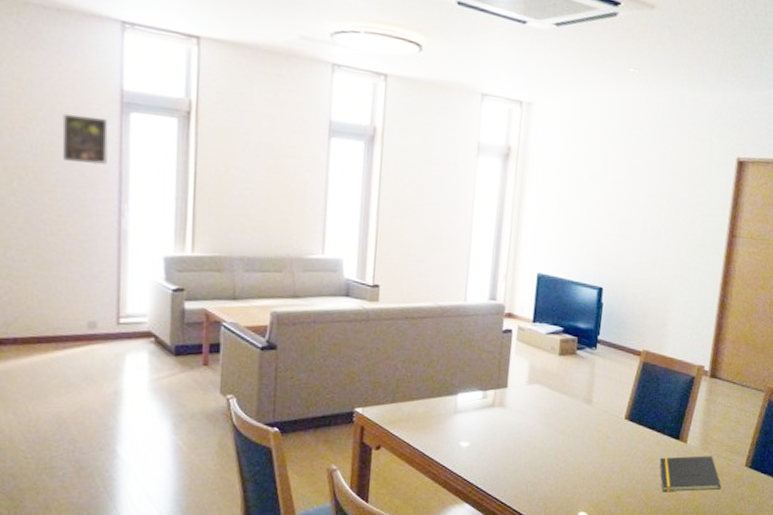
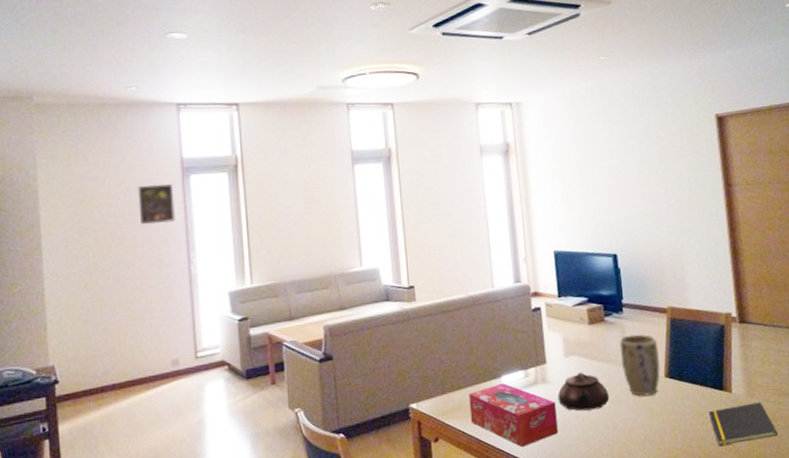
tissue box: none [417,400,509,466] -> present [468,383,558,447]
teapot: none [512,401,566,441] -> present [557,372,610,411]
plant pot: none [584,372,625,435] -> present [619,334,661,396]

